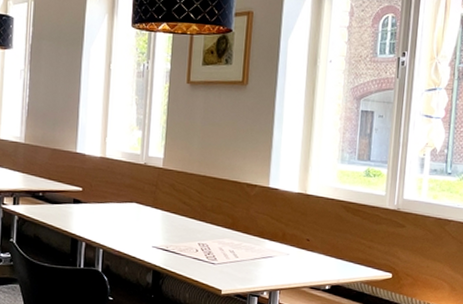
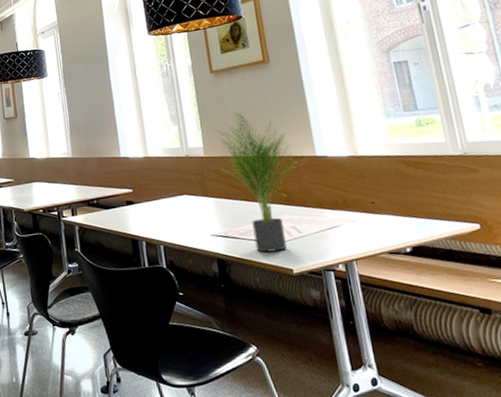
potted plant: none [170,128,251,272] -> present [212,111,298,253]

